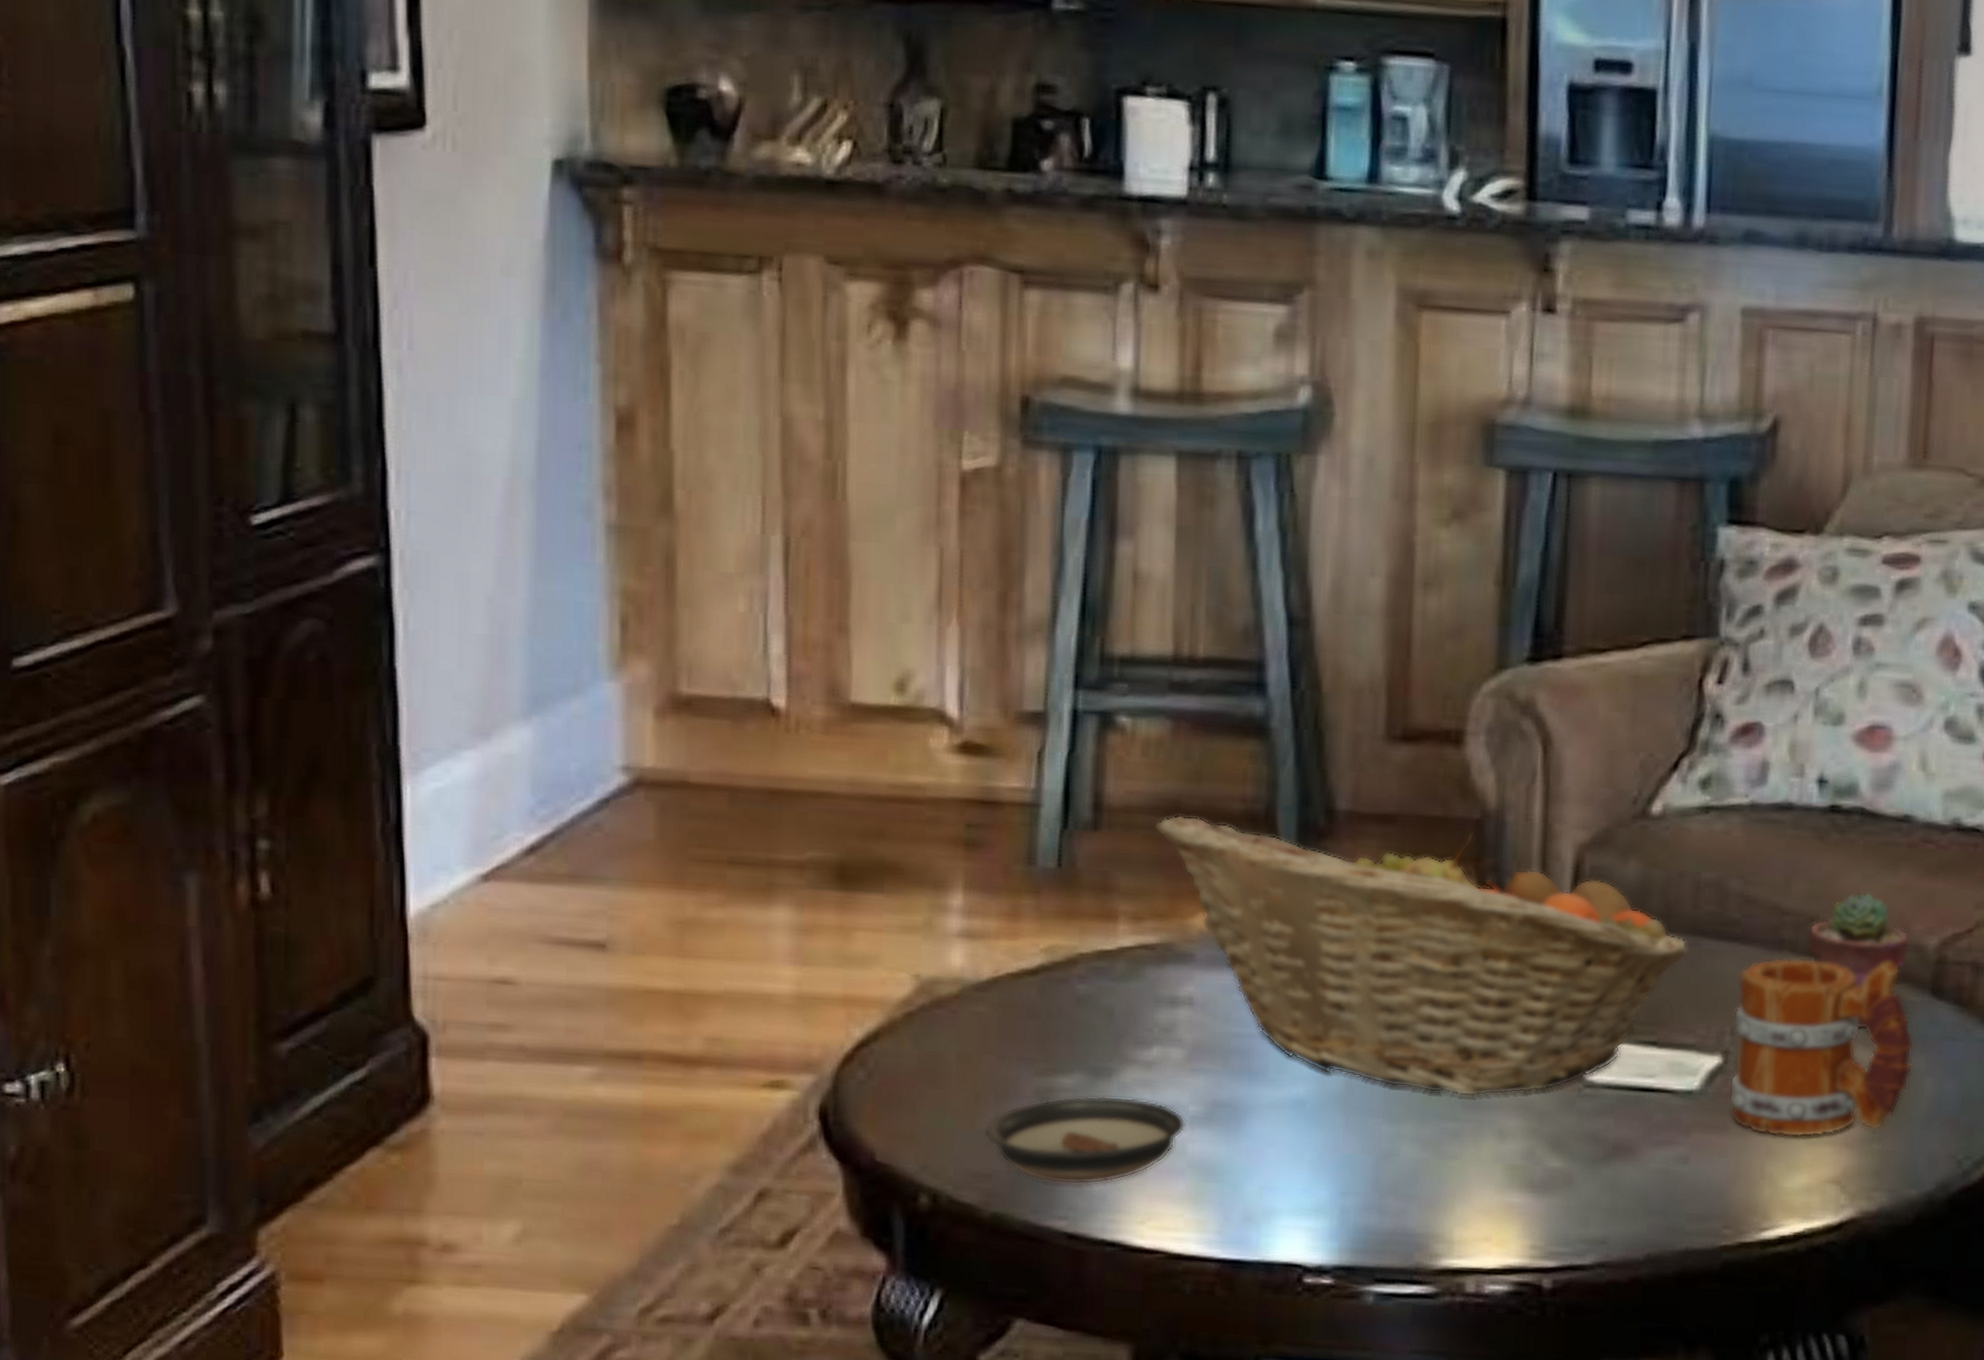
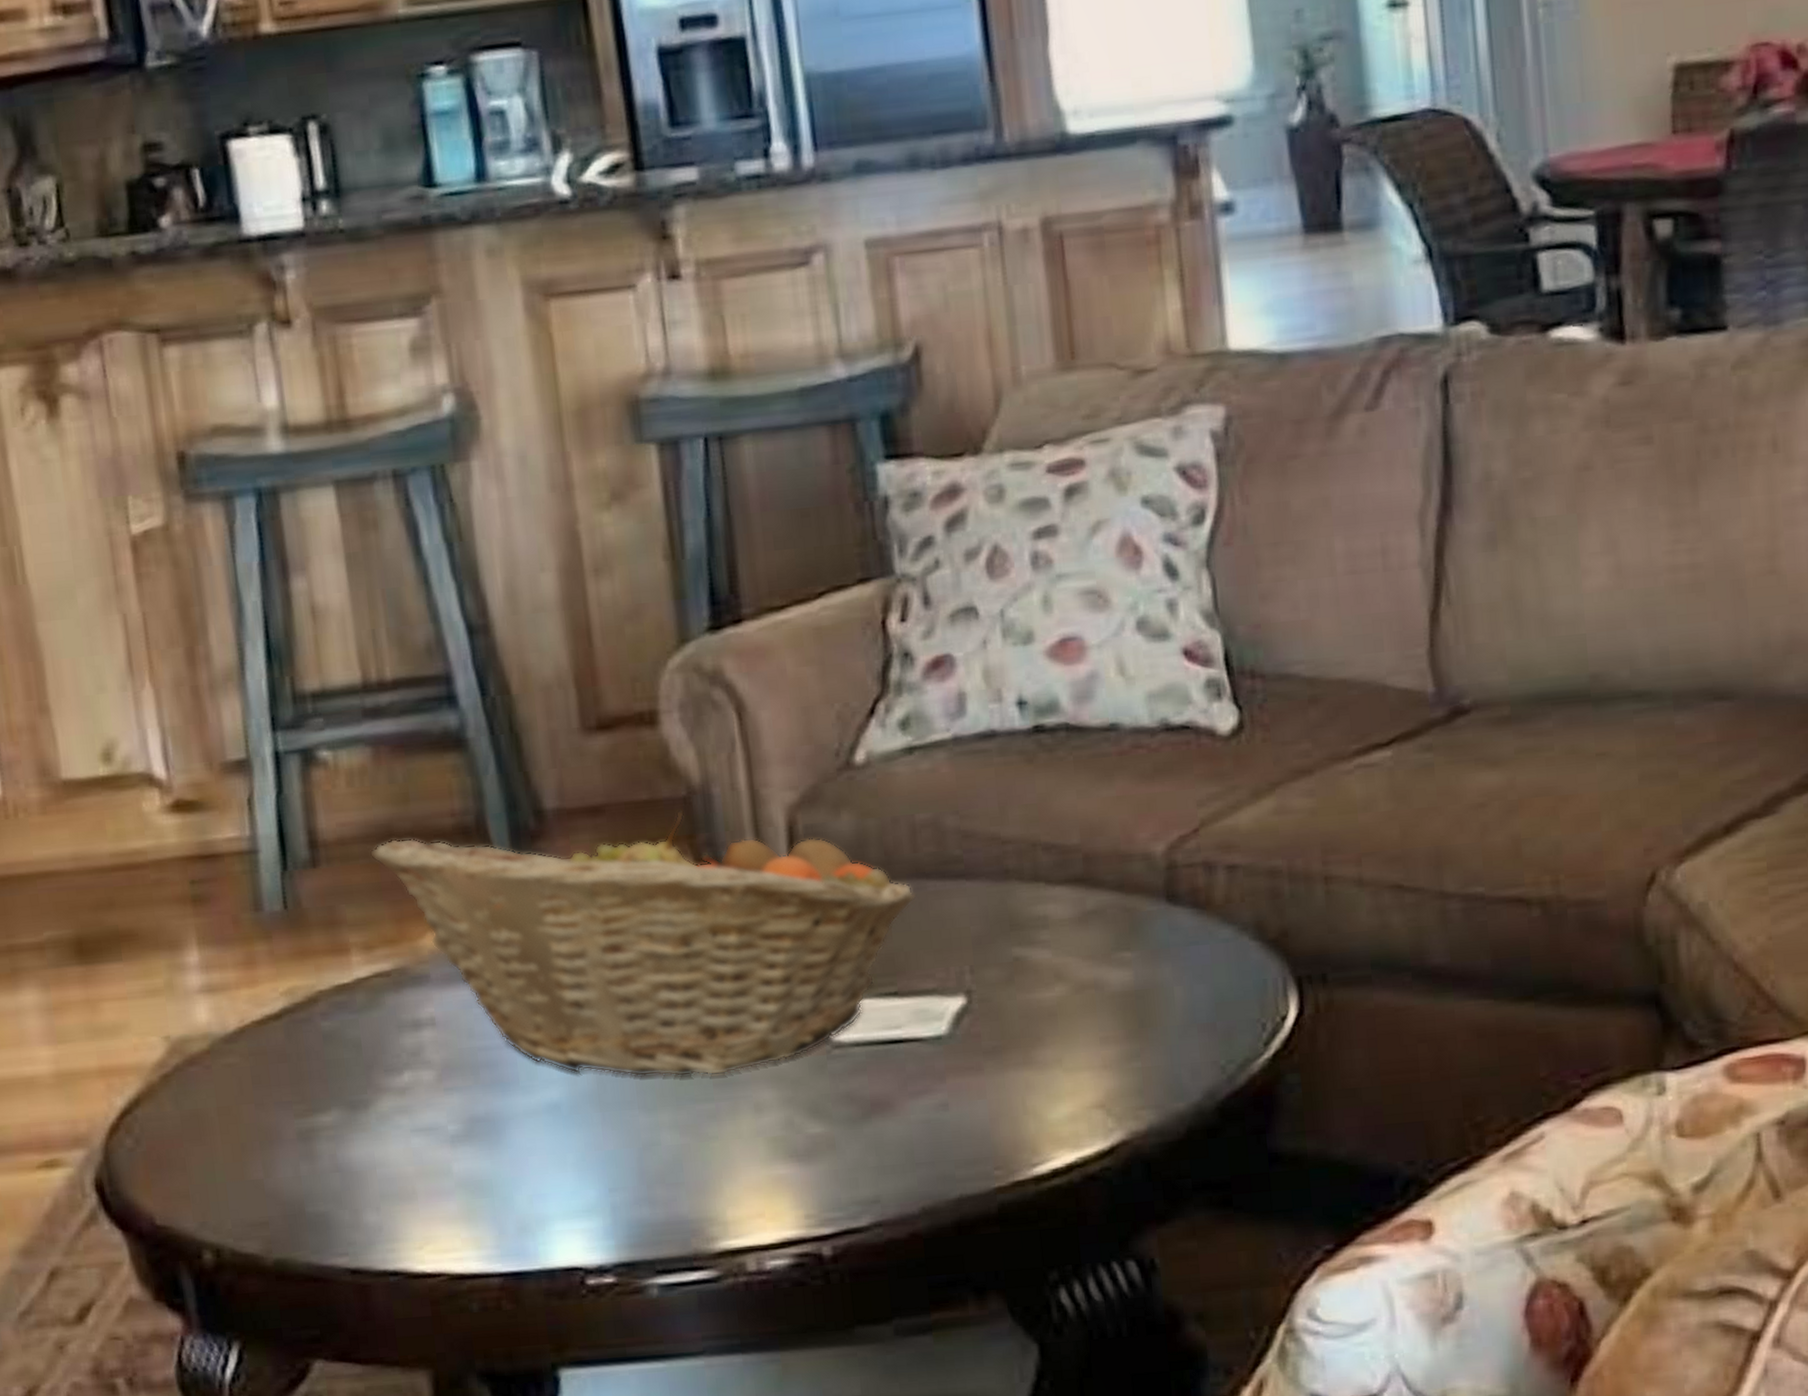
saucer: present [984,1095,1186,1185] -> none [254,1125,448,1222]
mug: present [1729,957,1914,1138] -> none [969,874,1160,1069]
potted succulent: present [1807,891,1910,1030] -> none [1032,807,1137,948]

